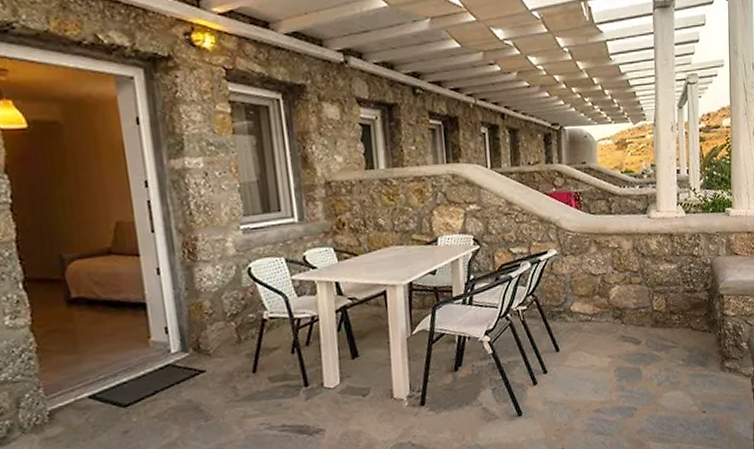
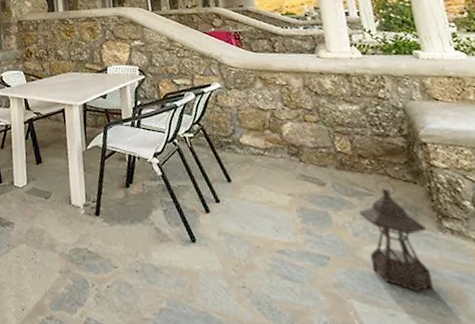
lantern: none [665,331,712,426] -> present [359,179,434,293]

